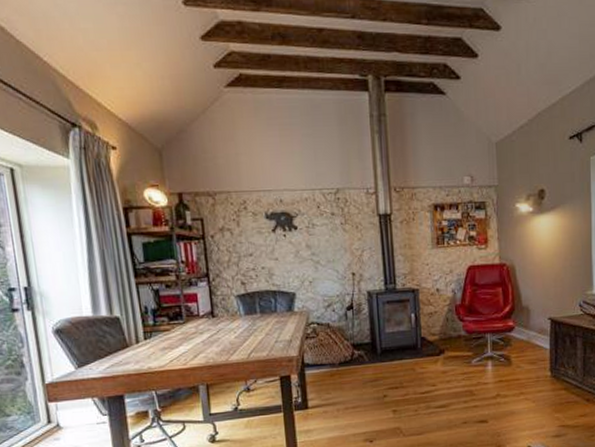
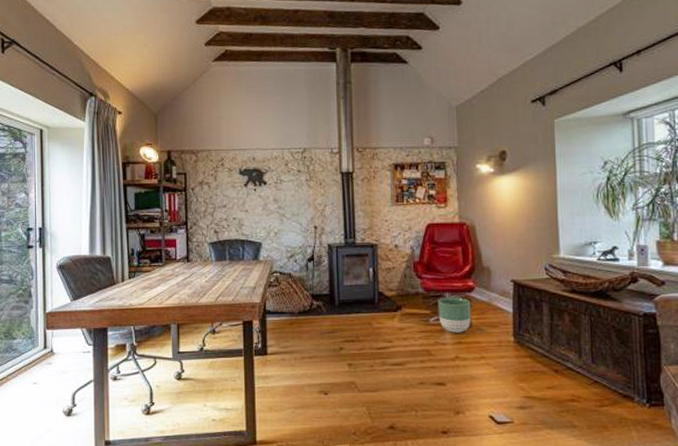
planter: none [479,337,512,372] -> present [438,297,471,333]

